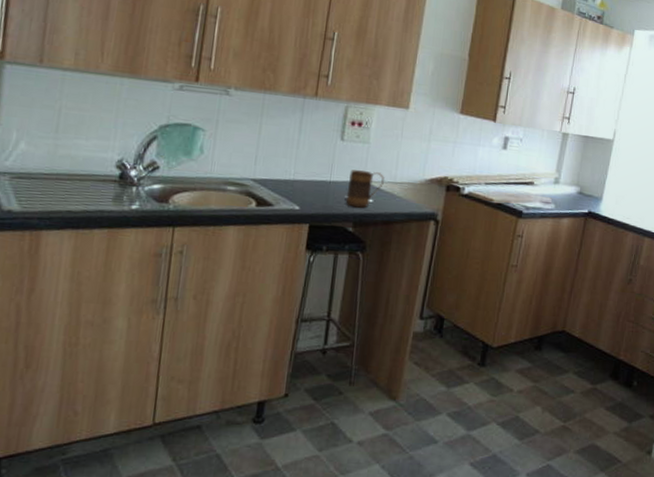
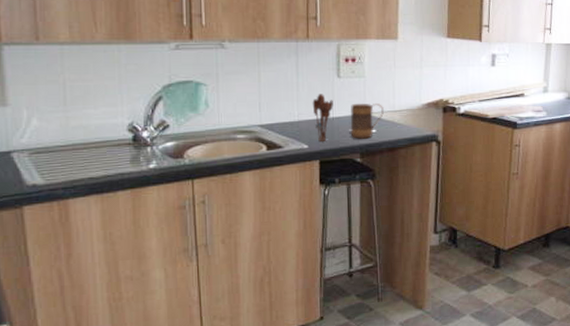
utensil holder: none [310,154,333,205] -> present [312,94,333,141]

